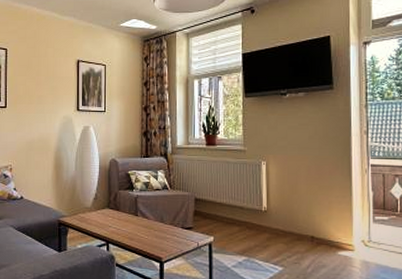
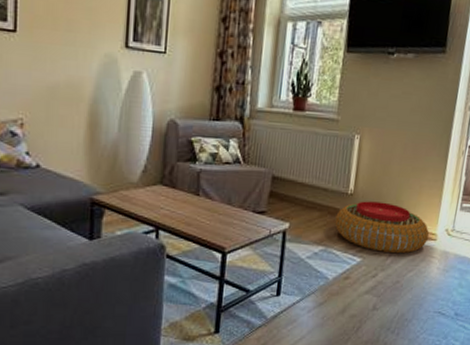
pouf: none [254,216,345,263] -> present [335,201,429,254]

